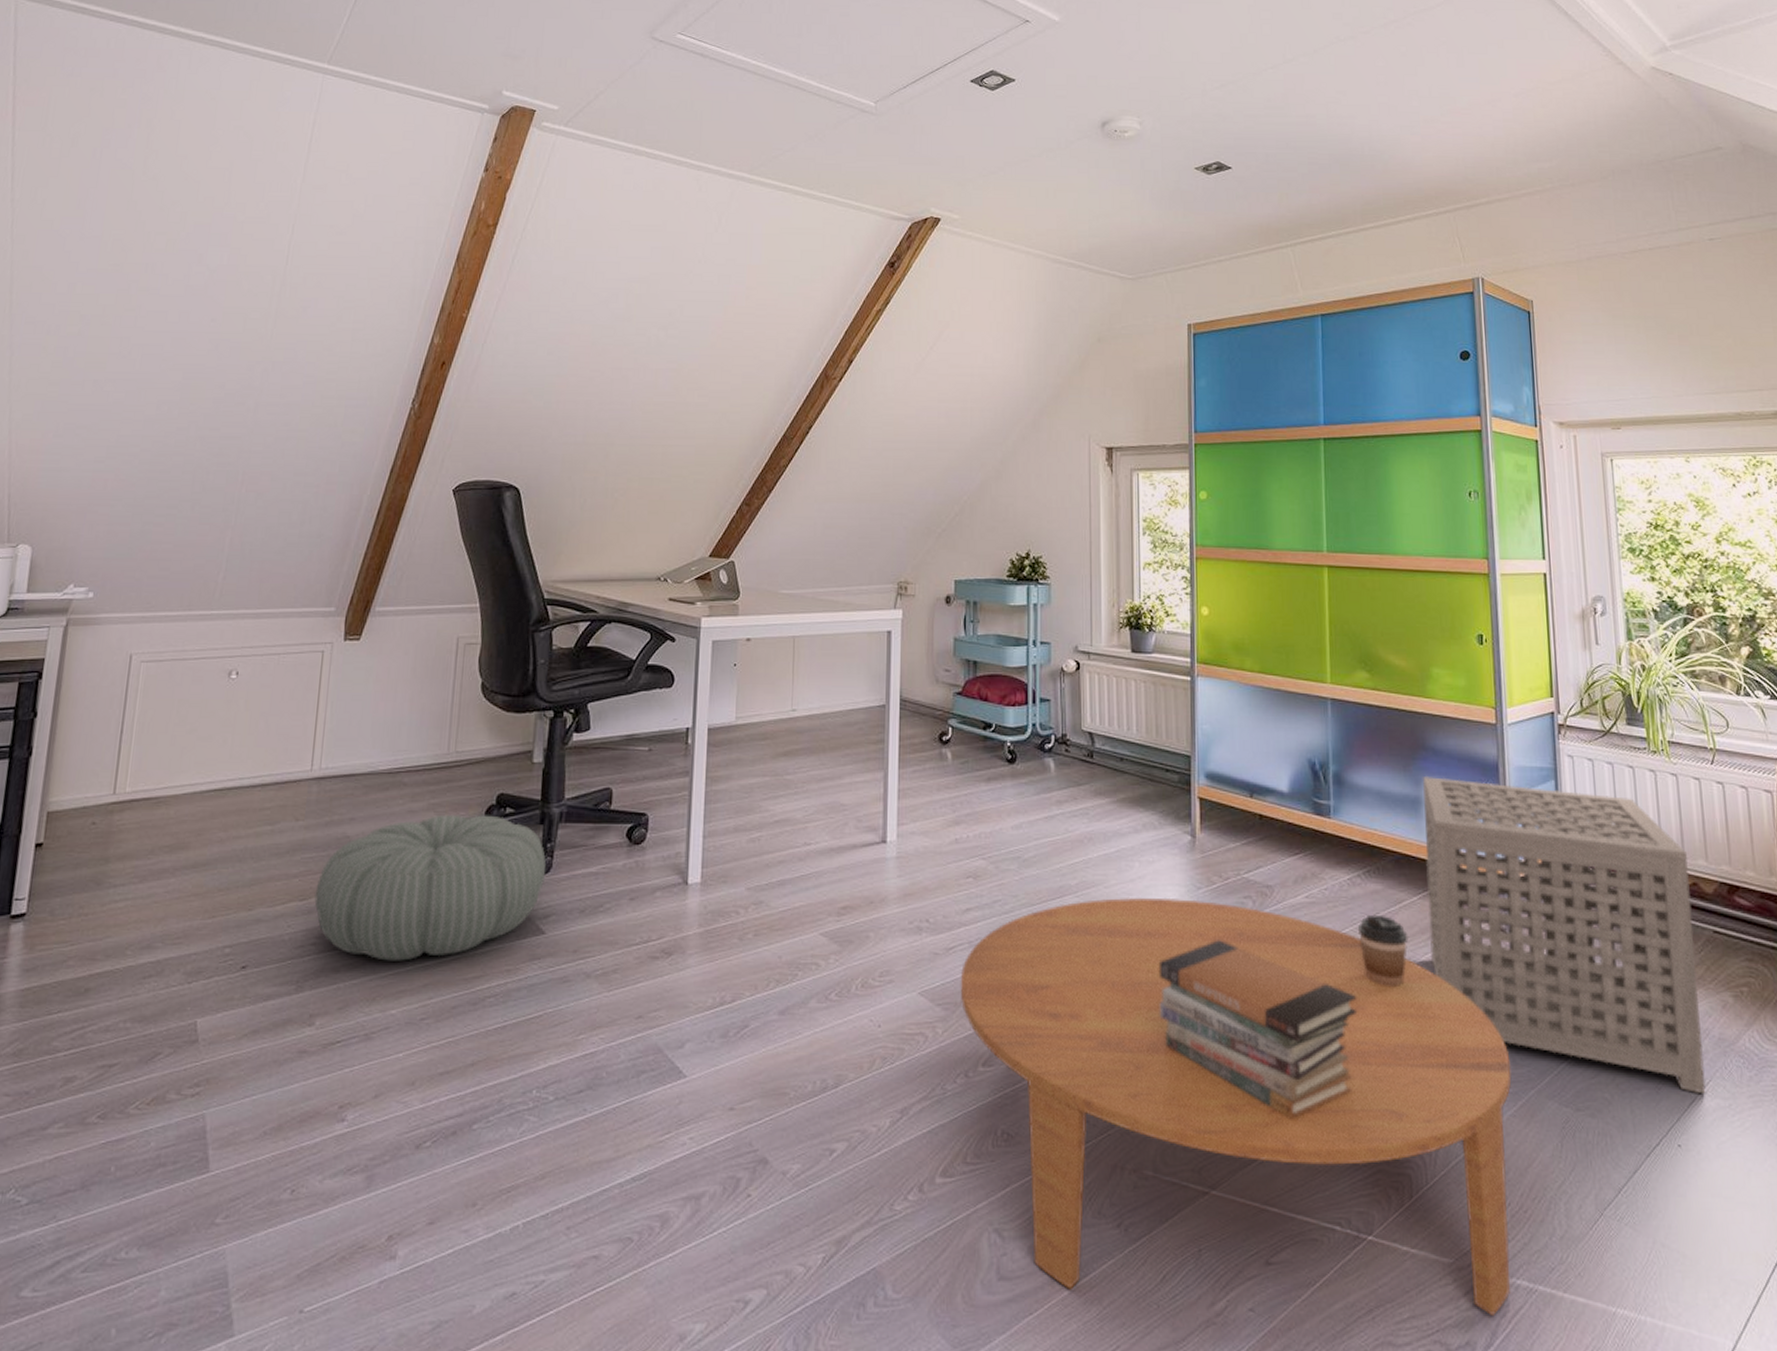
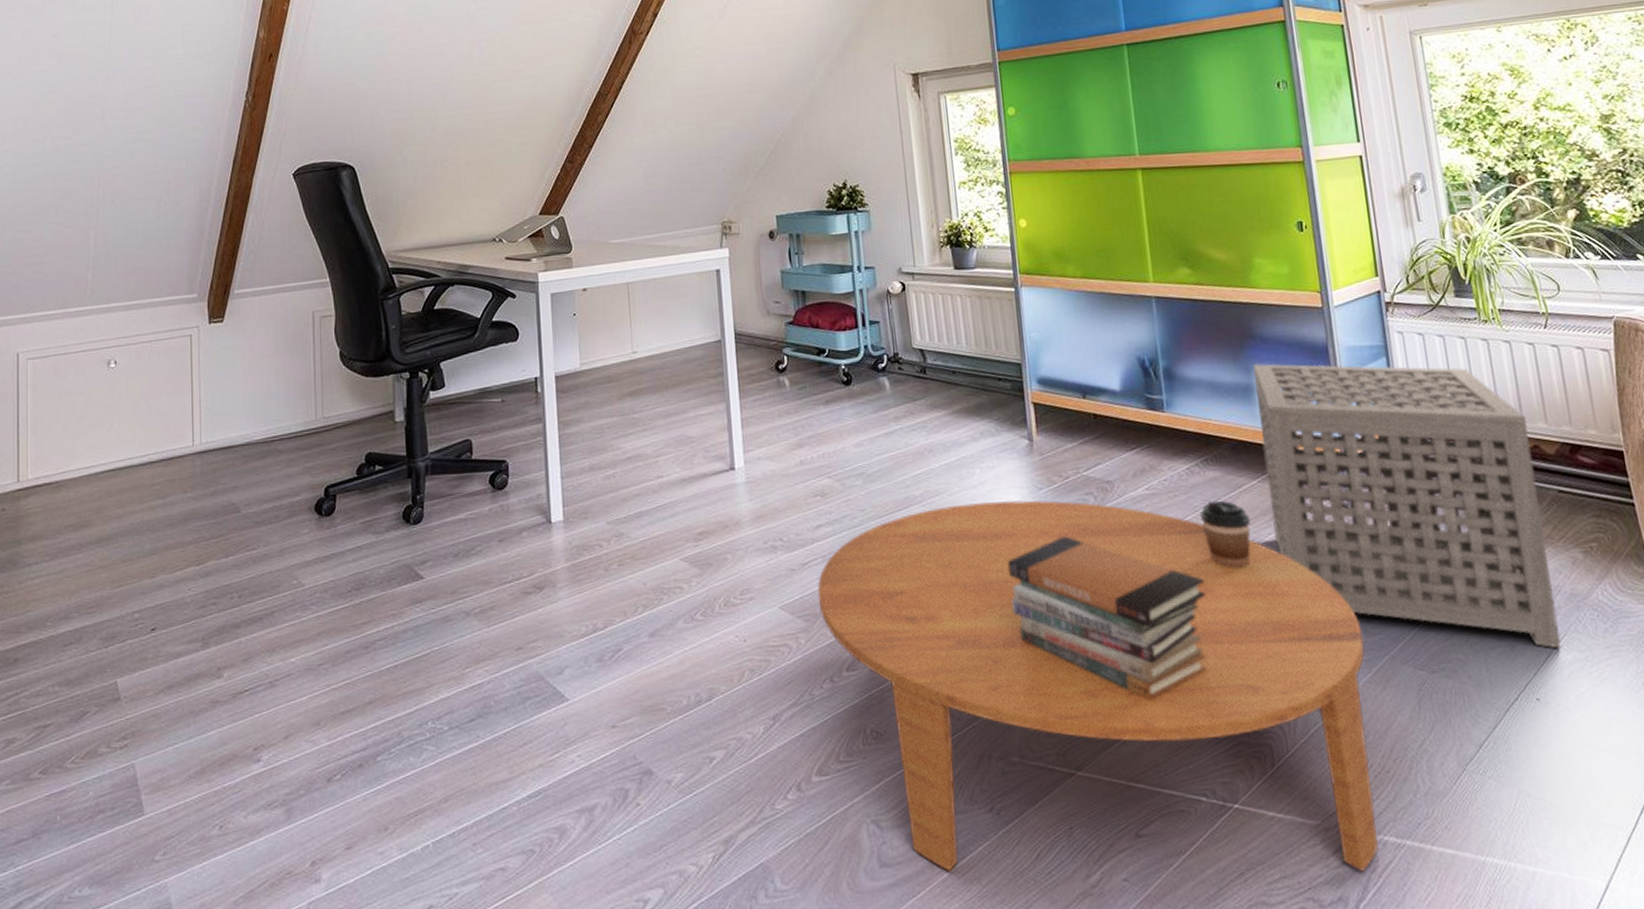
pouf: present [314,815,546,961] -> none [209,473,419,614]

